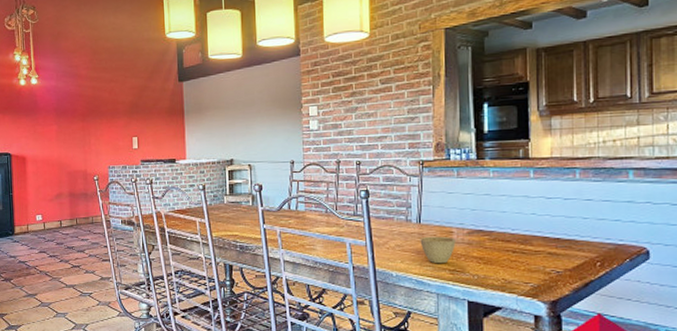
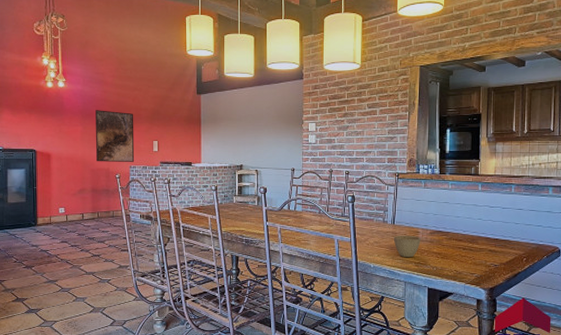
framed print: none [70,106,114,163] -> present [95,110,135,162]

